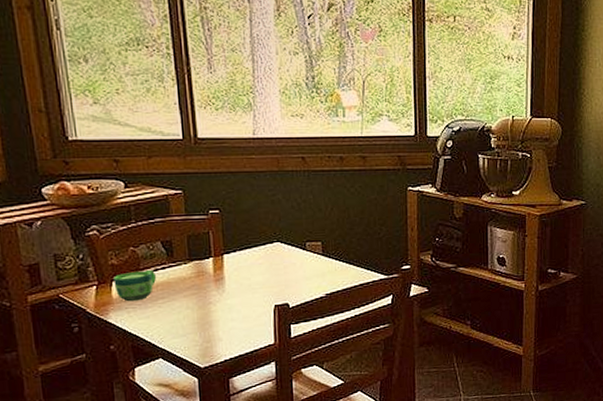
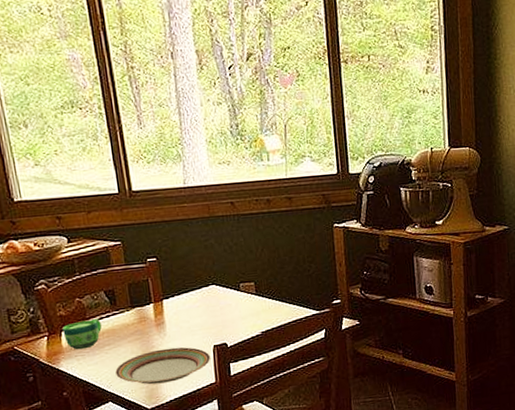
plate: none [168,305,271,343] -> present [115,347,211,385]

